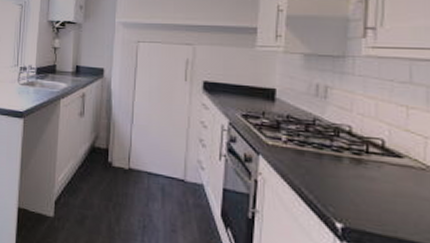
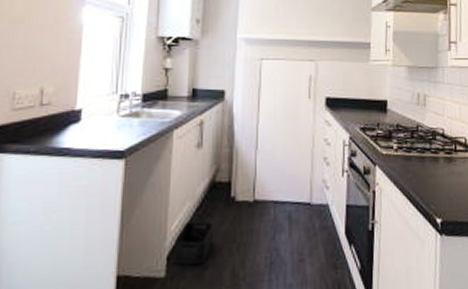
storage bin: none [60,176,92,214] -> present [173,221,213,266]

